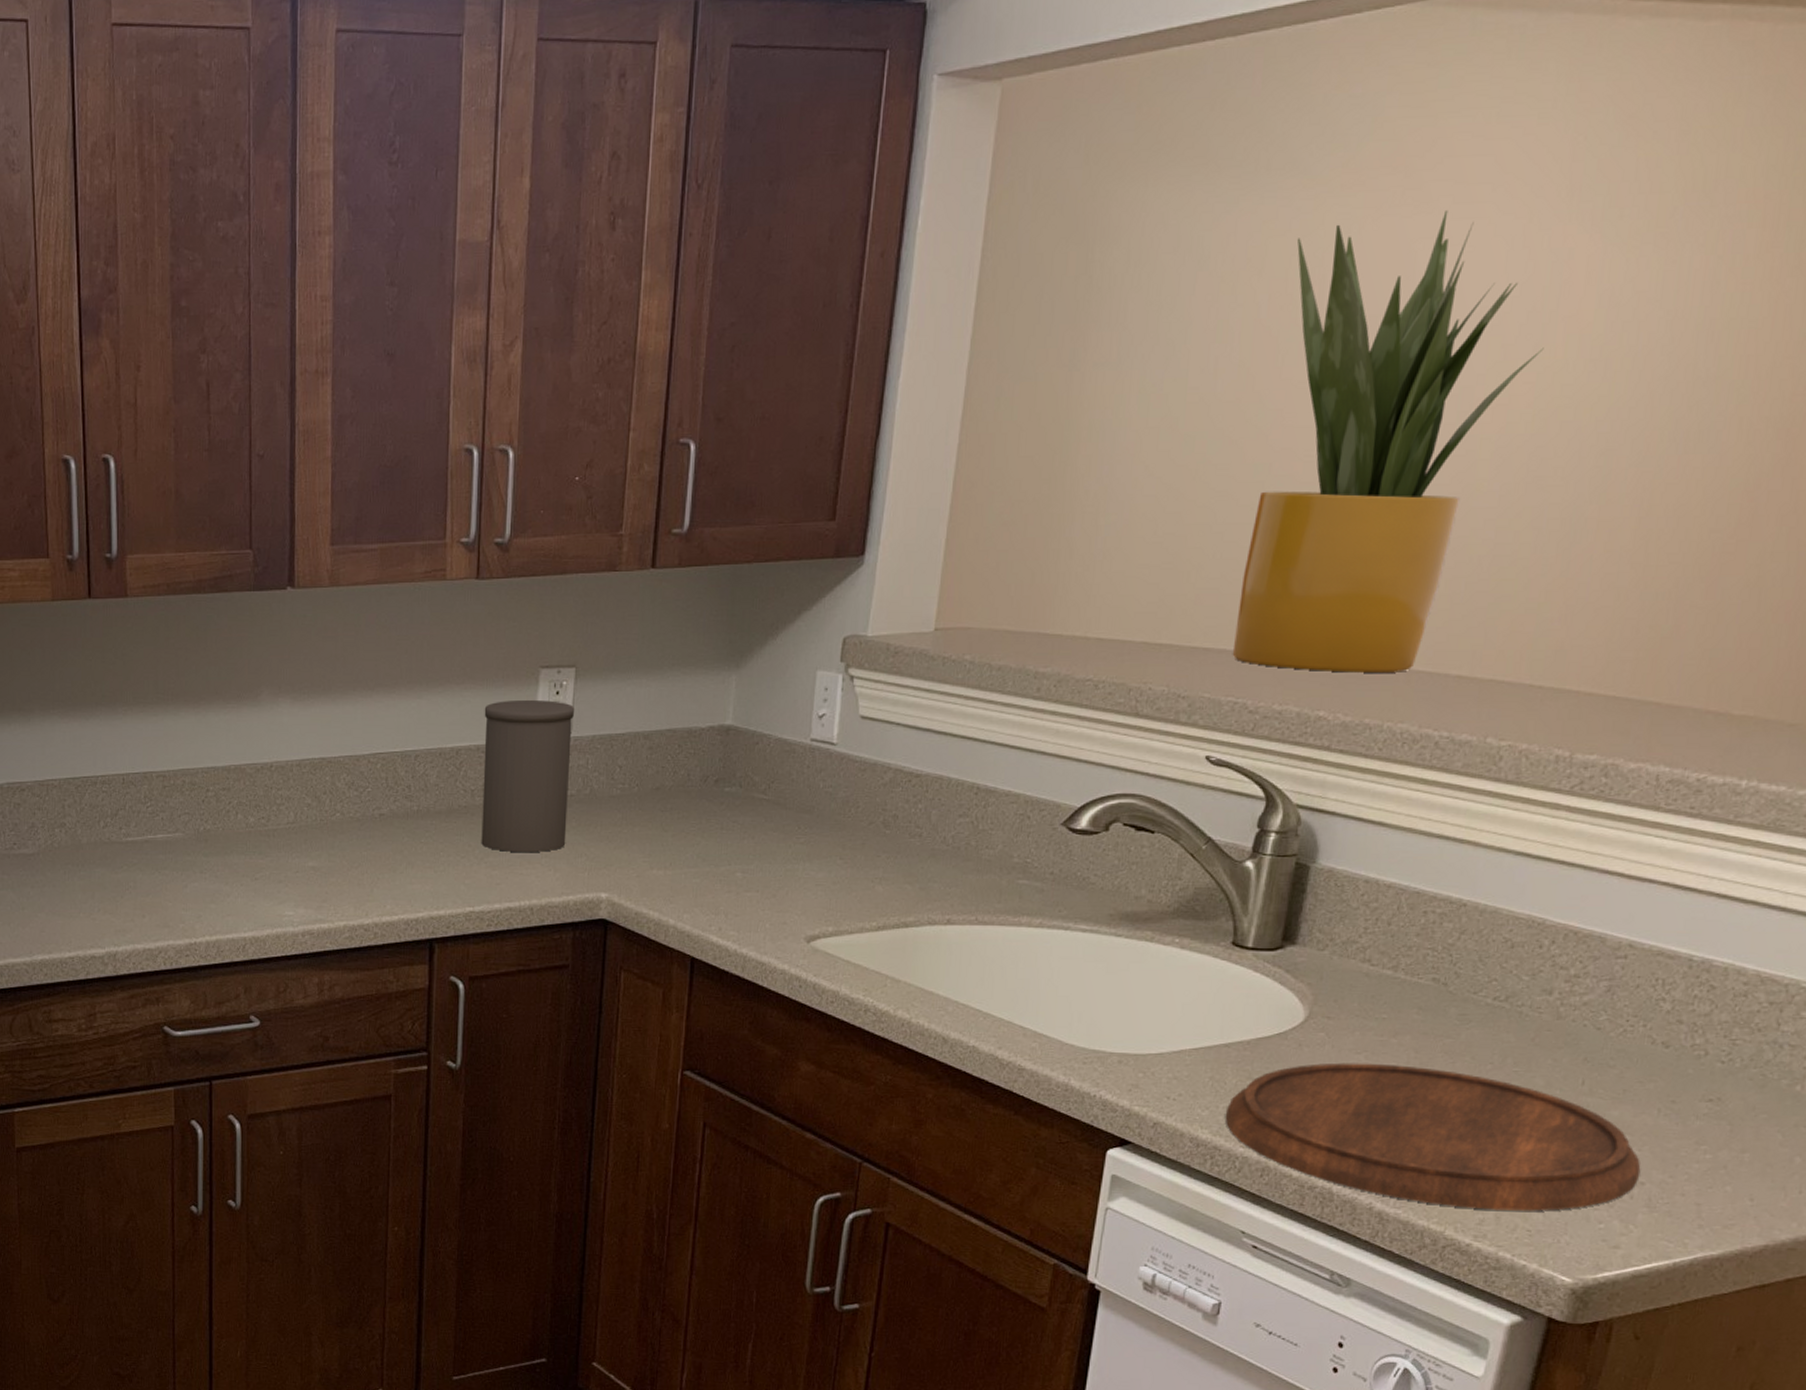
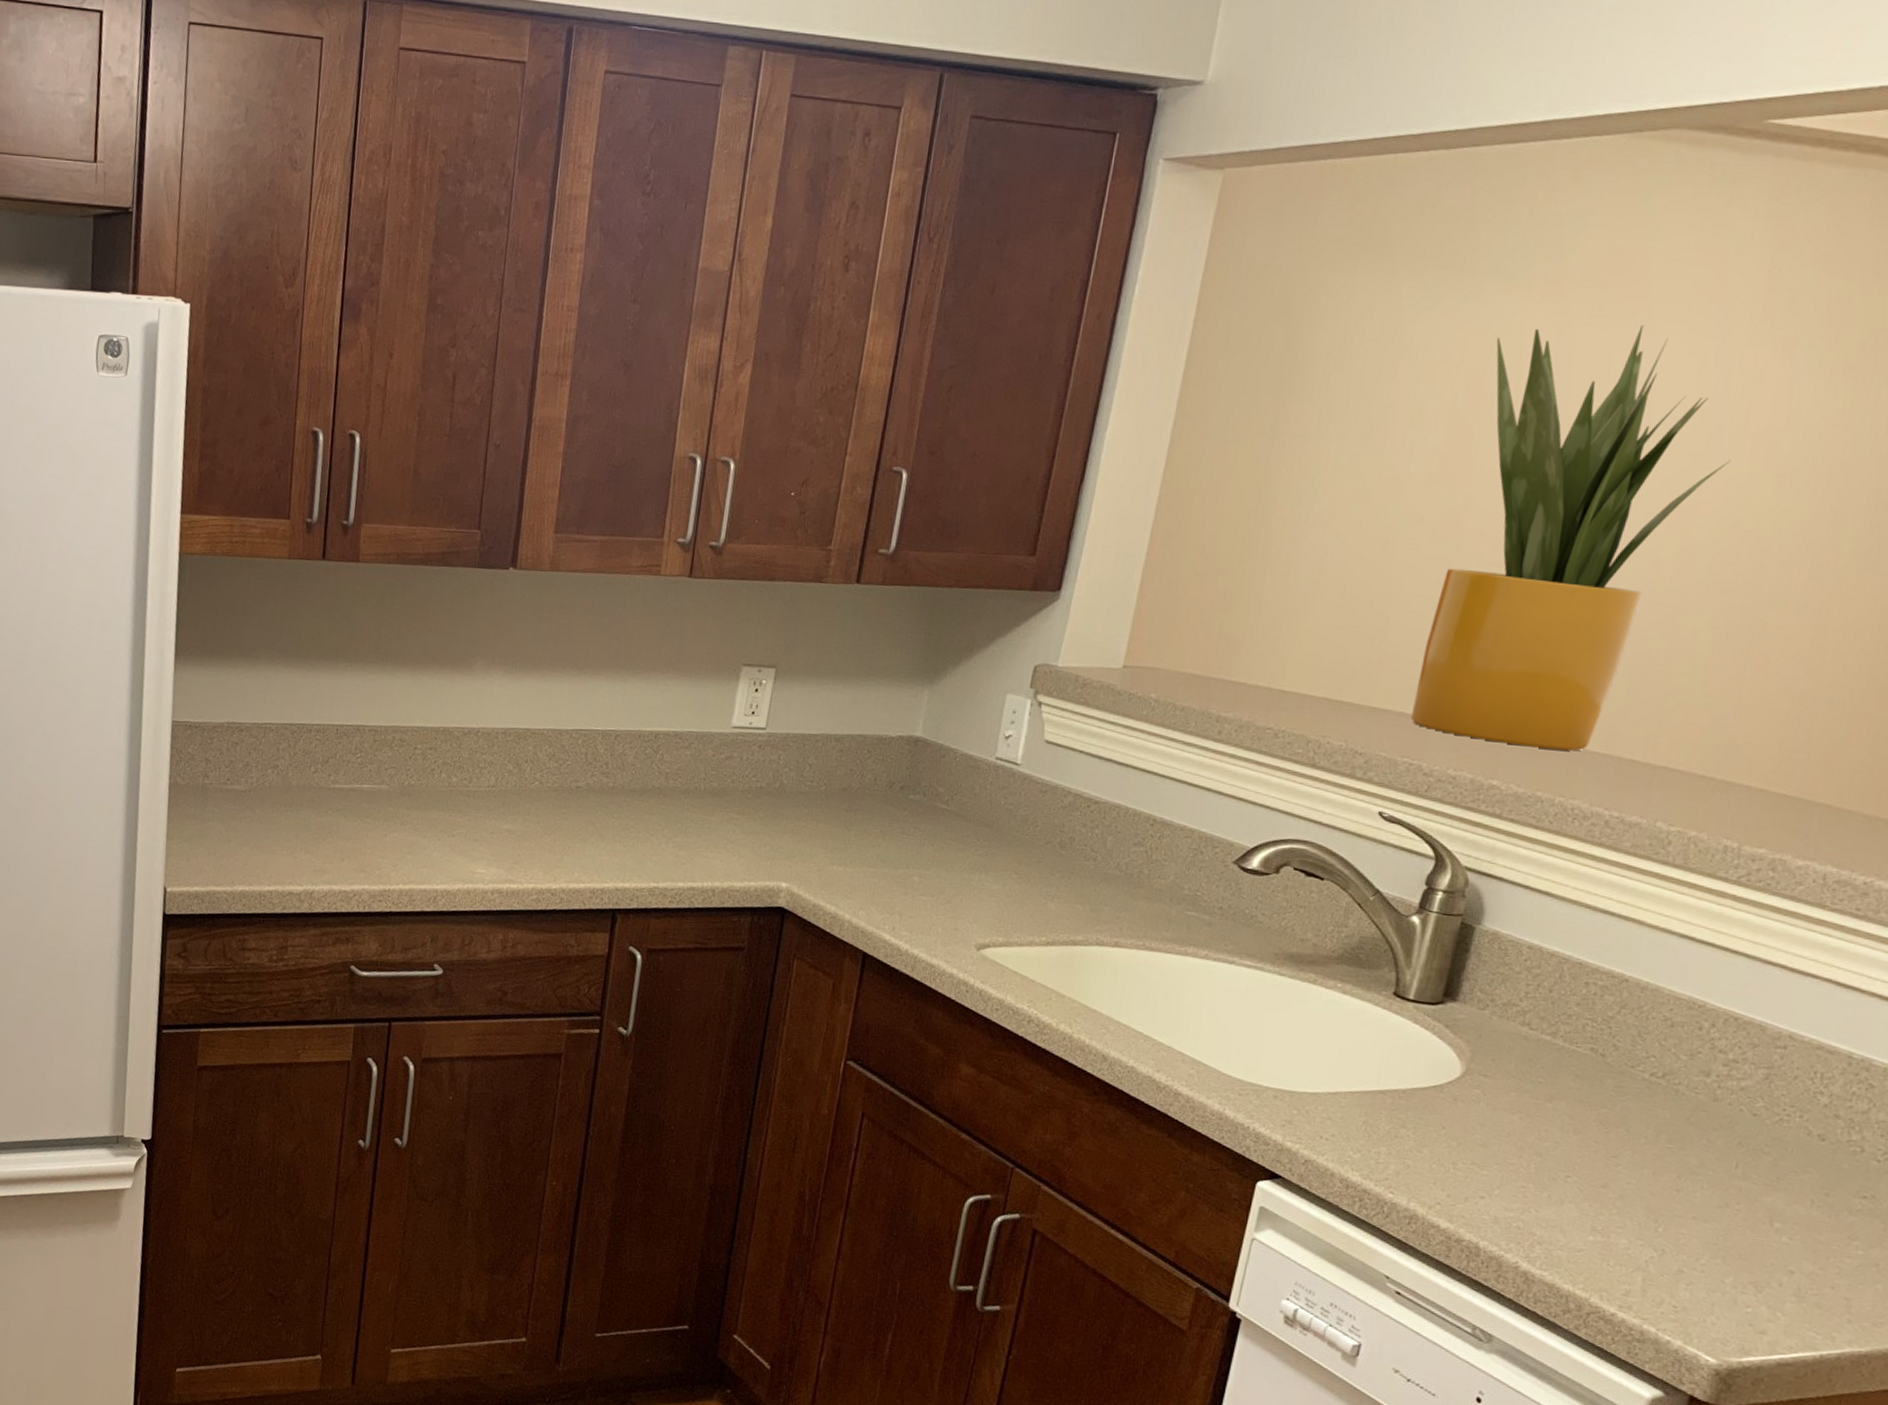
canister: present [481,699,575,853] -> none [670,692,772,838]
cutting board: present [1225,1062,1641,1211] -> none [1376,1119,1792,1290]

